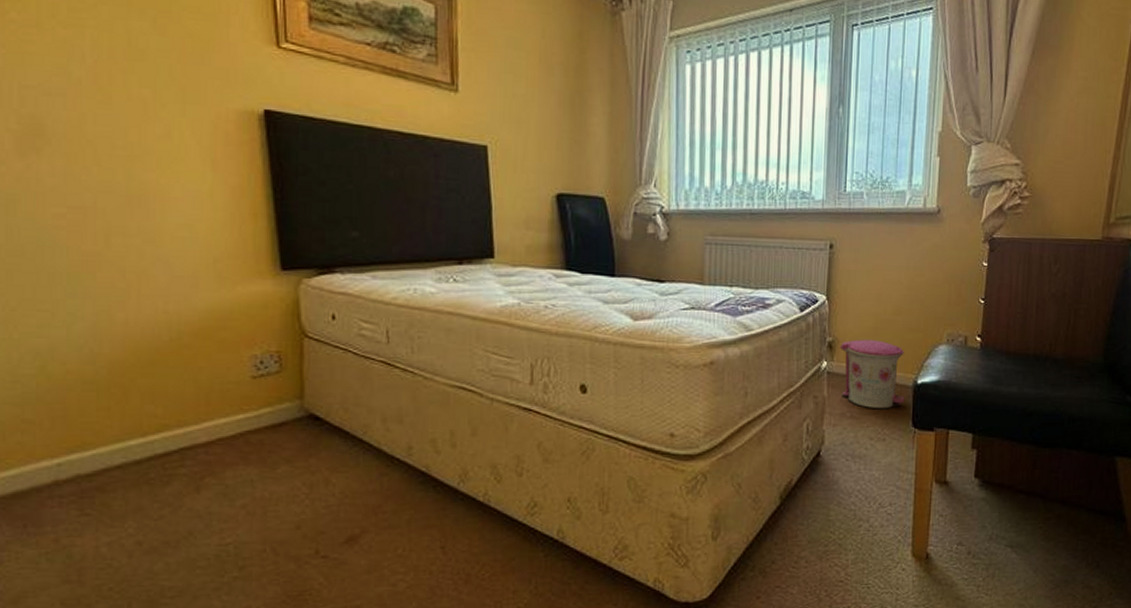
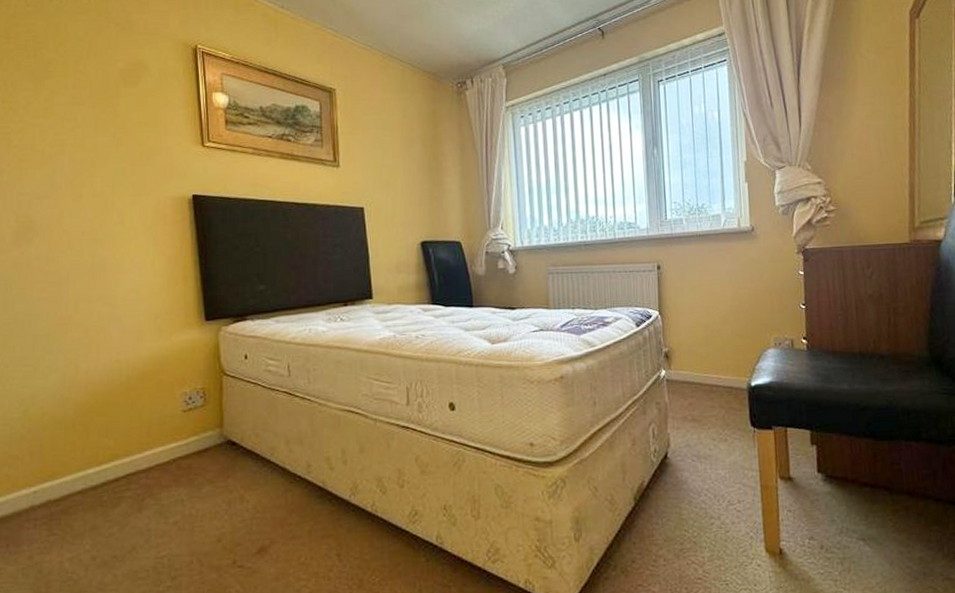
trash can: present [839,339,905,409] -> none [675,347,741,412]

